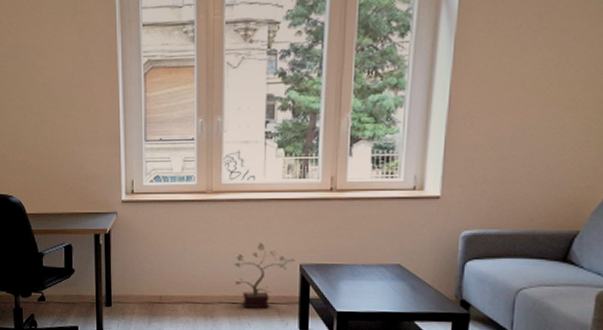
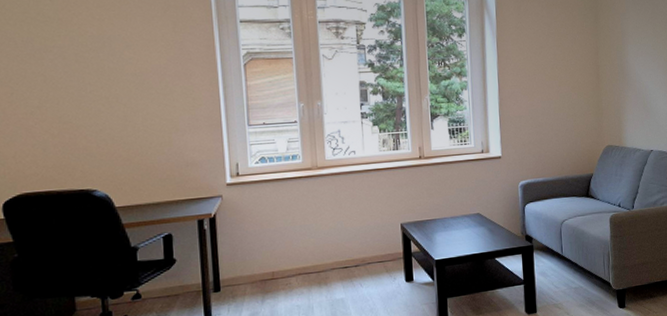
potted plant: present [234,243,295,308] -> none [343,209,396,270]

